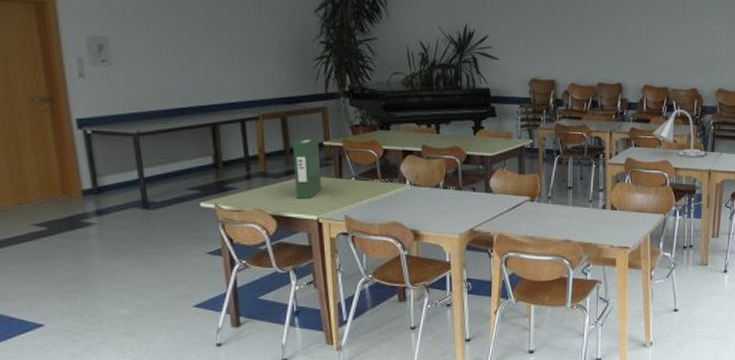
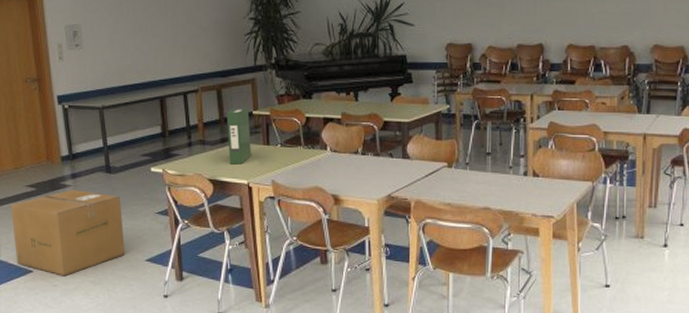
box: none [11,229,167,329] -> present [10,190,125,277]
table lamp: present [652,109,707,158] -> none [578,69,642,121]

